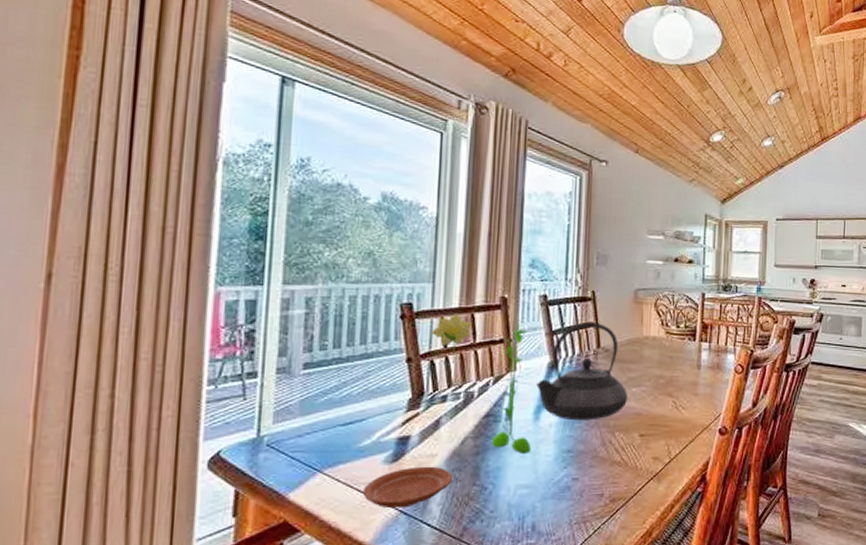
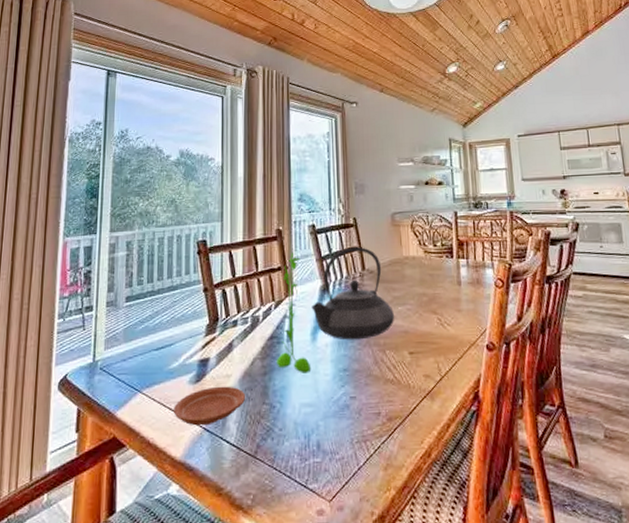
flower: present [431,314,471,364] -> none [222,247,254,292]

